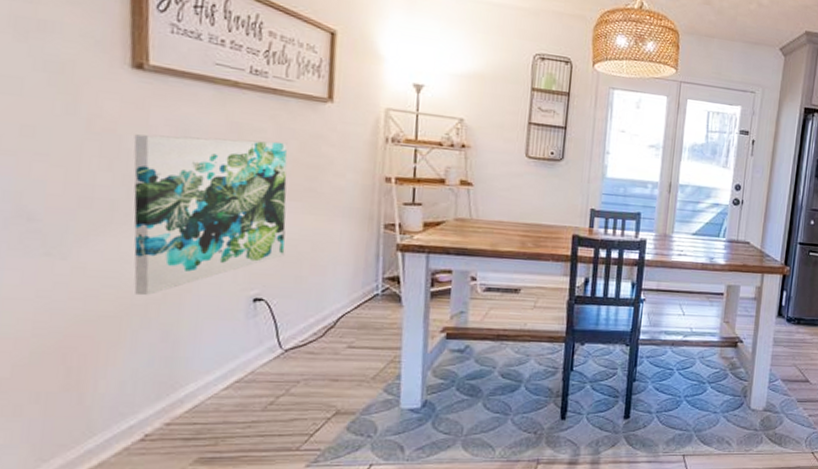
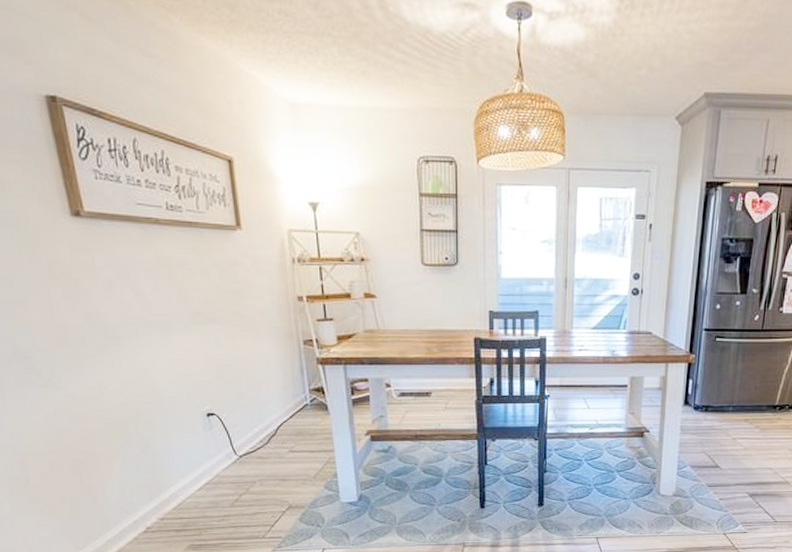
wall art: present [133,134,288,296] -> none [86,271,225,416]

